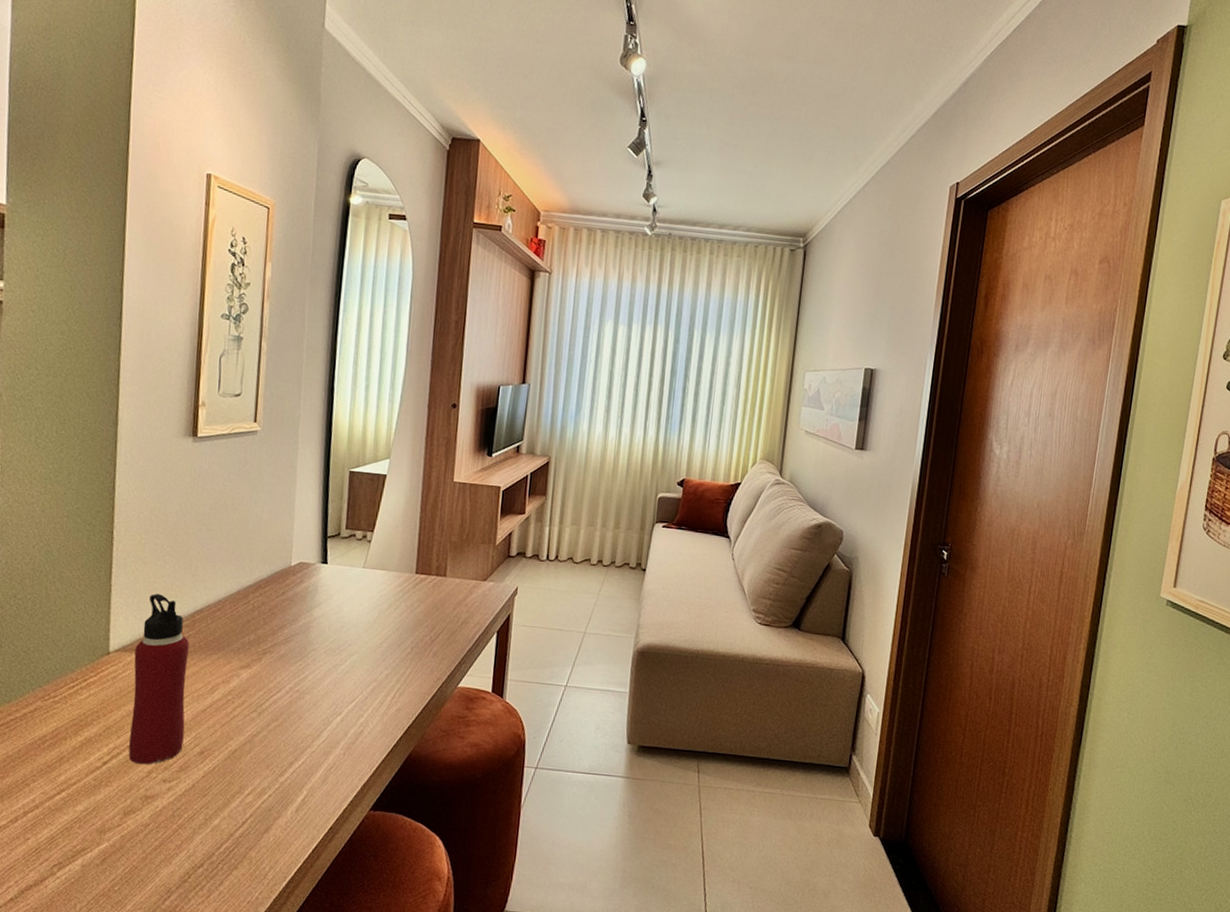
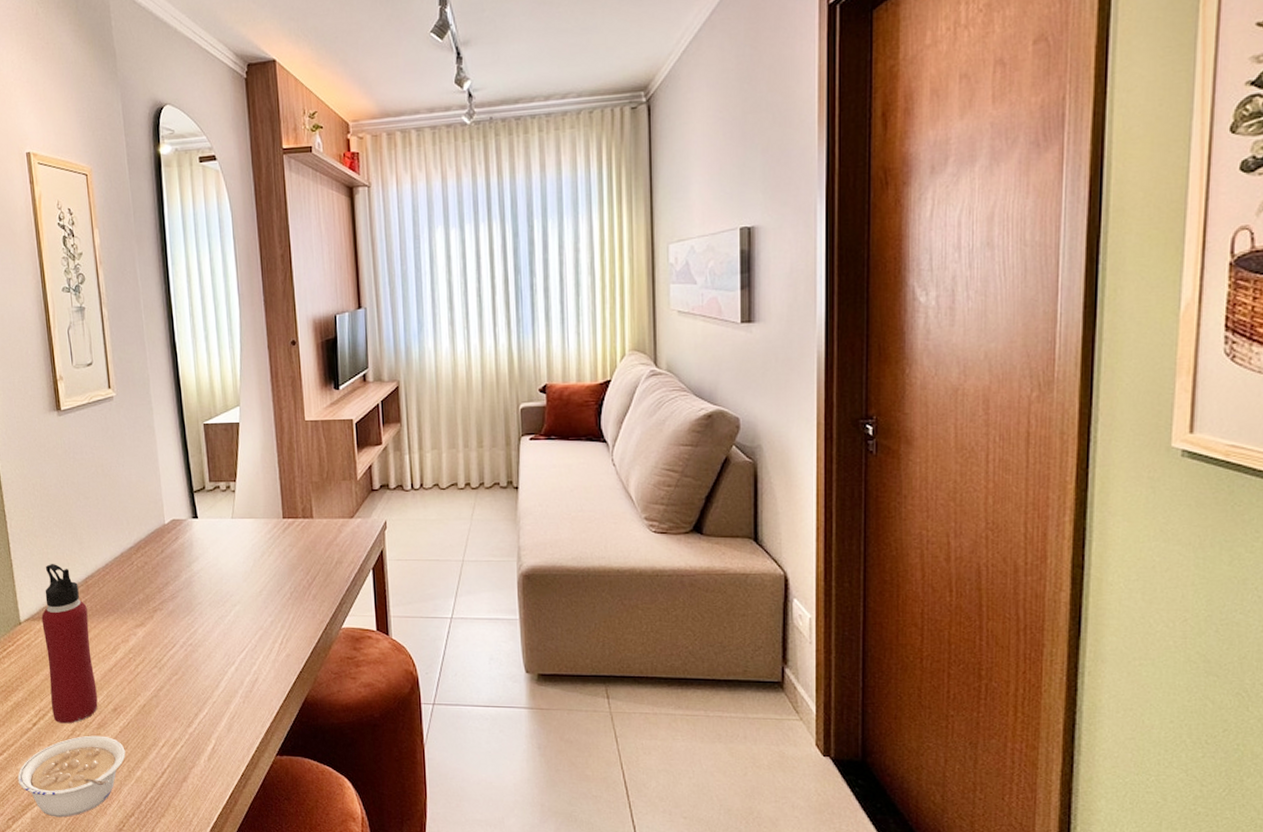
legume: none [73,778,205,866] -> present [17,735,126,818]

